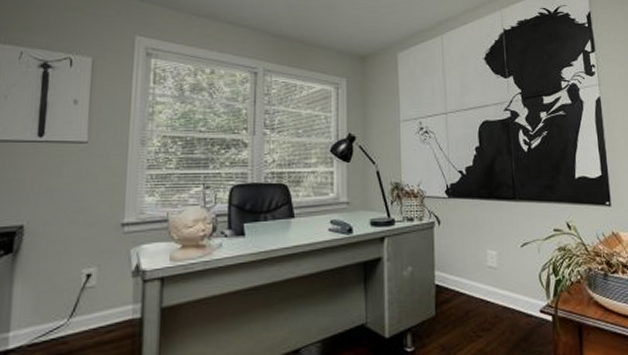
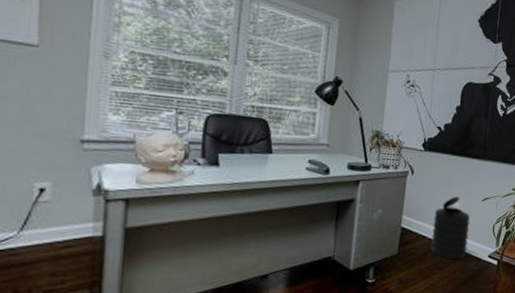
trash can: none [470,244,514,319] -> present [431,196,470,260]

